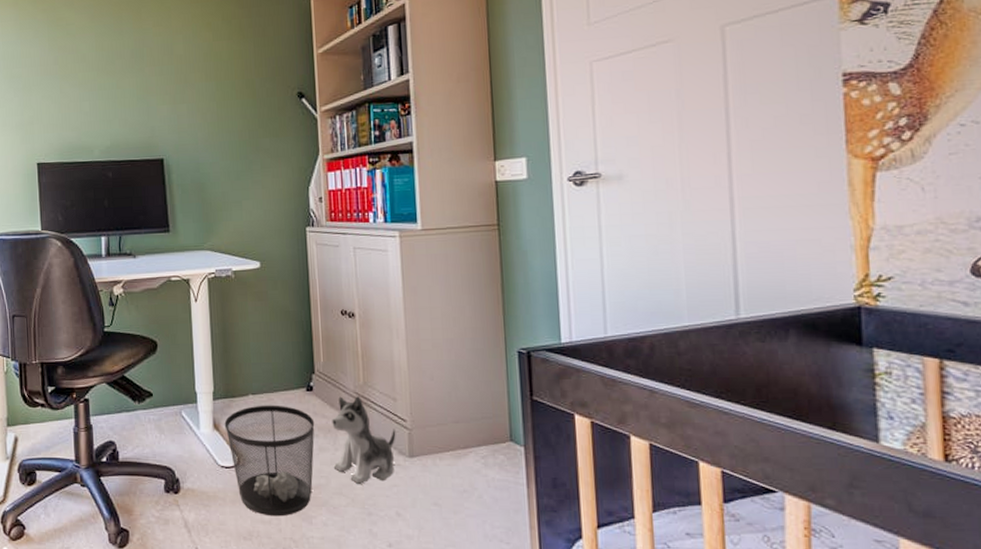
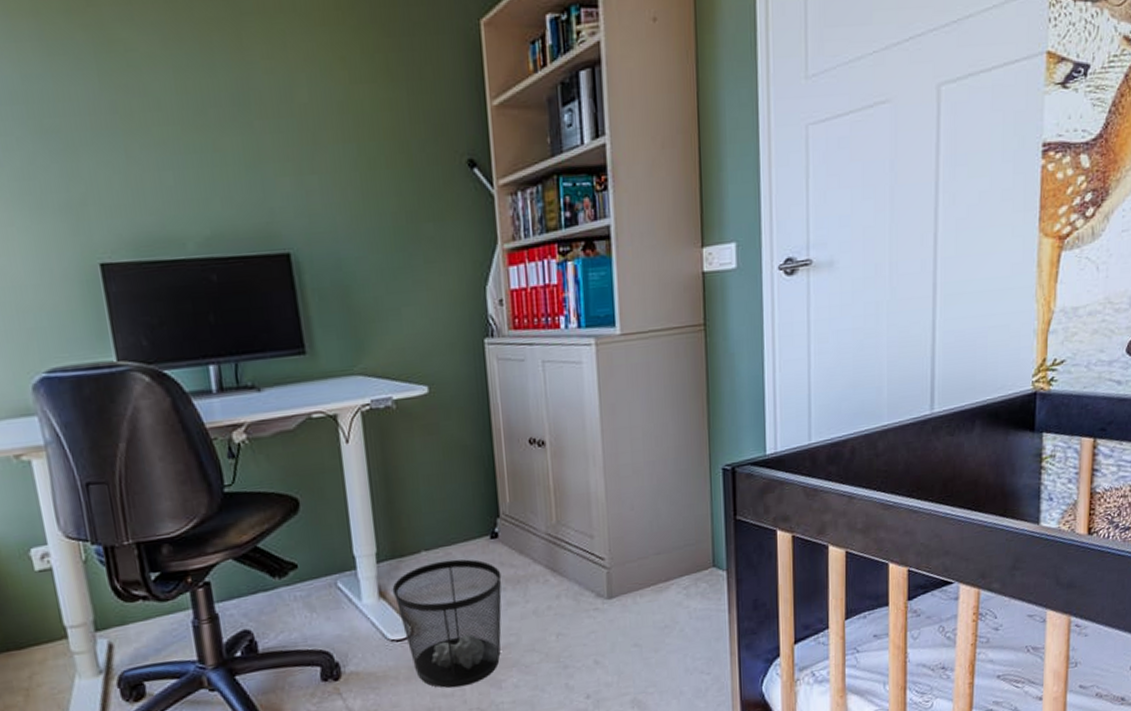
plush toy: present [332,396,396,485] -> none [521,538,594,638]

